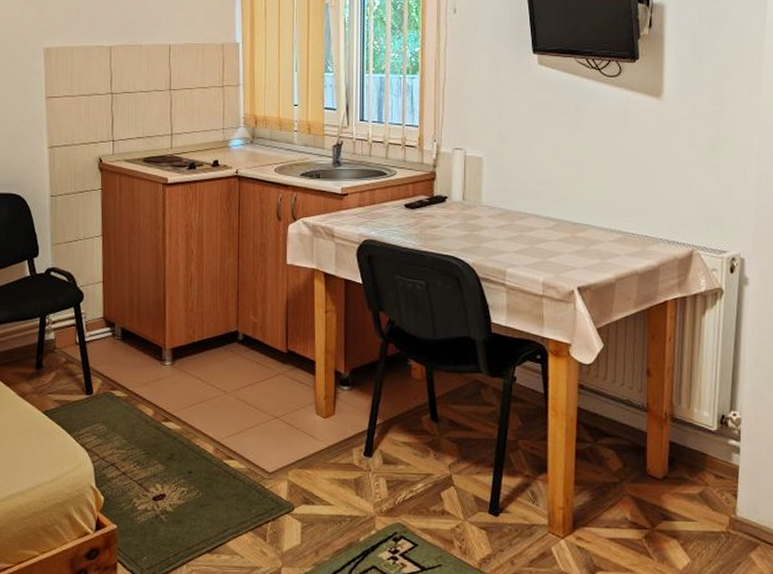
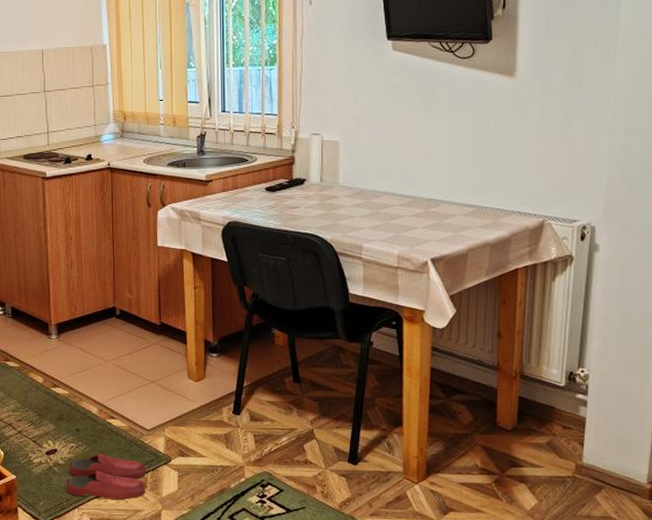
slippers: none [174,500,266,554] -> present [66,453,147,499]

